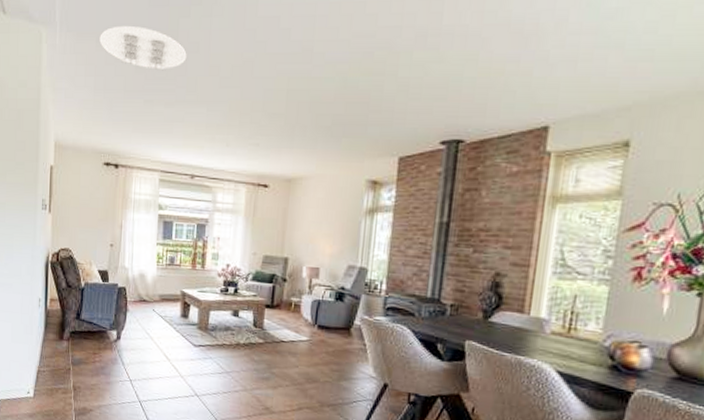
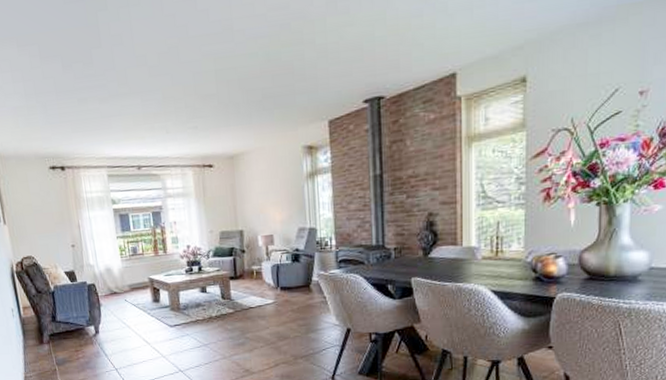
ceiling light: present [99,25,187,71] -> none [19,25,112,68]

